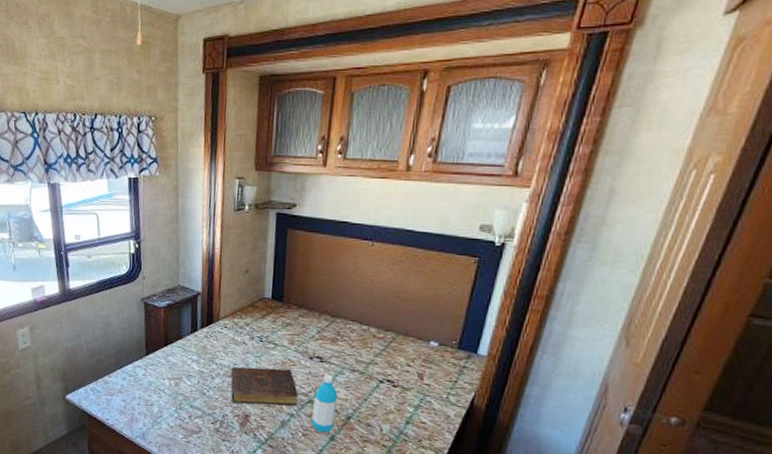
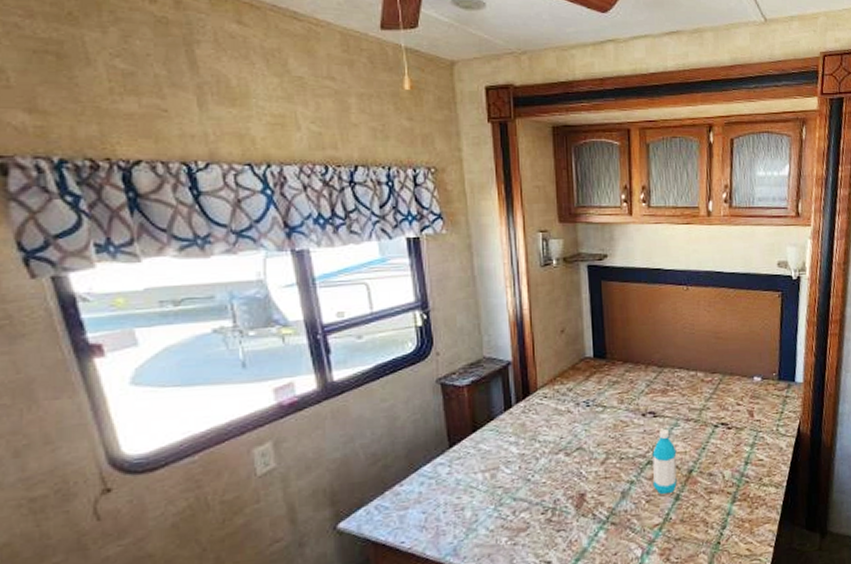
book: present [231,366,298,406] -> none [558,432,636,483]

